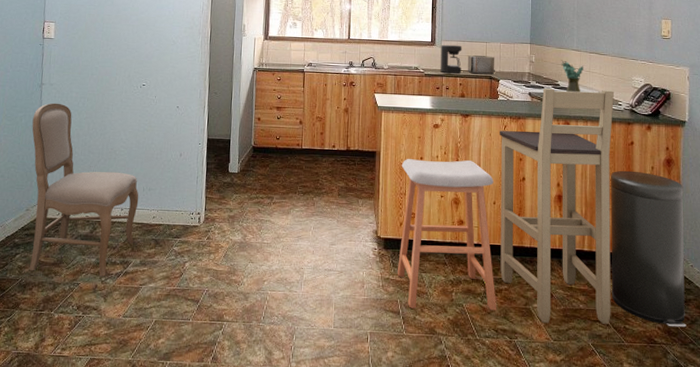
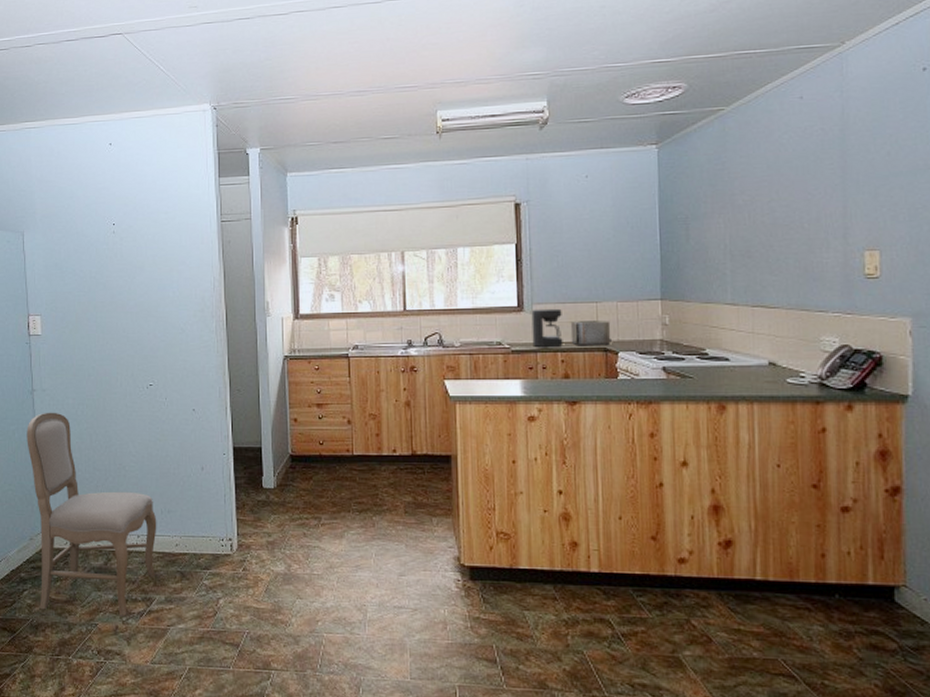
stool: present [397,159,497,311] -> none [486,461,632,660]
bar stool: present [500,88,615,324] -> none [623,358,801,679]
vase: present [561,60,583,92] -> none [708,319,743,363]
pedal bin: present [610,170,687,328] -> none [791,468,920,685]

